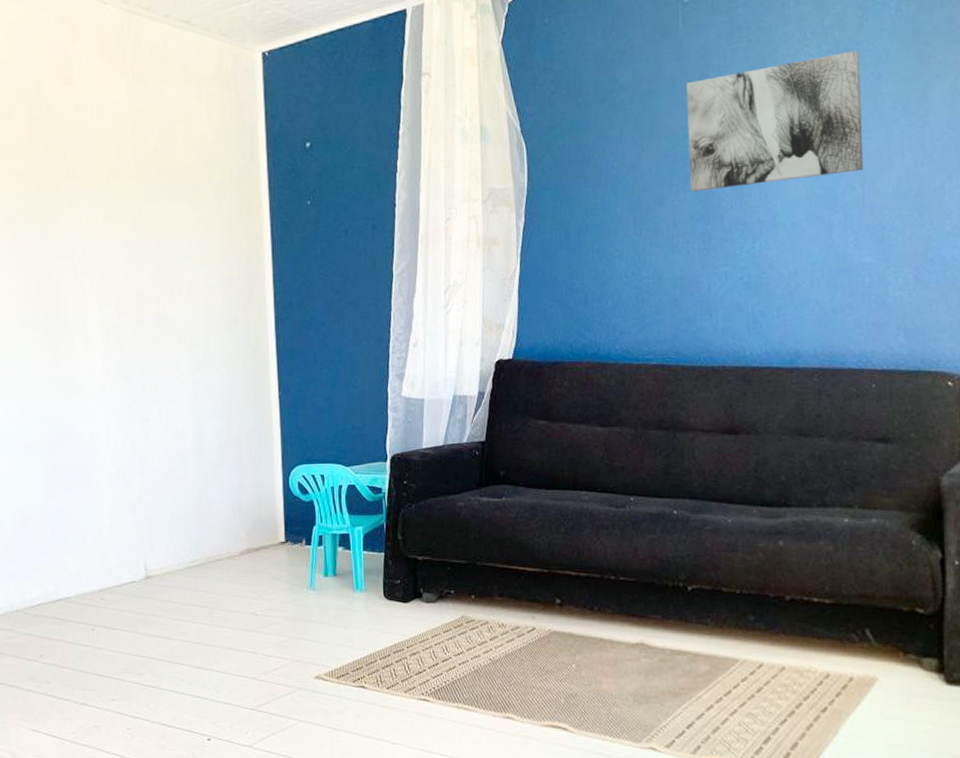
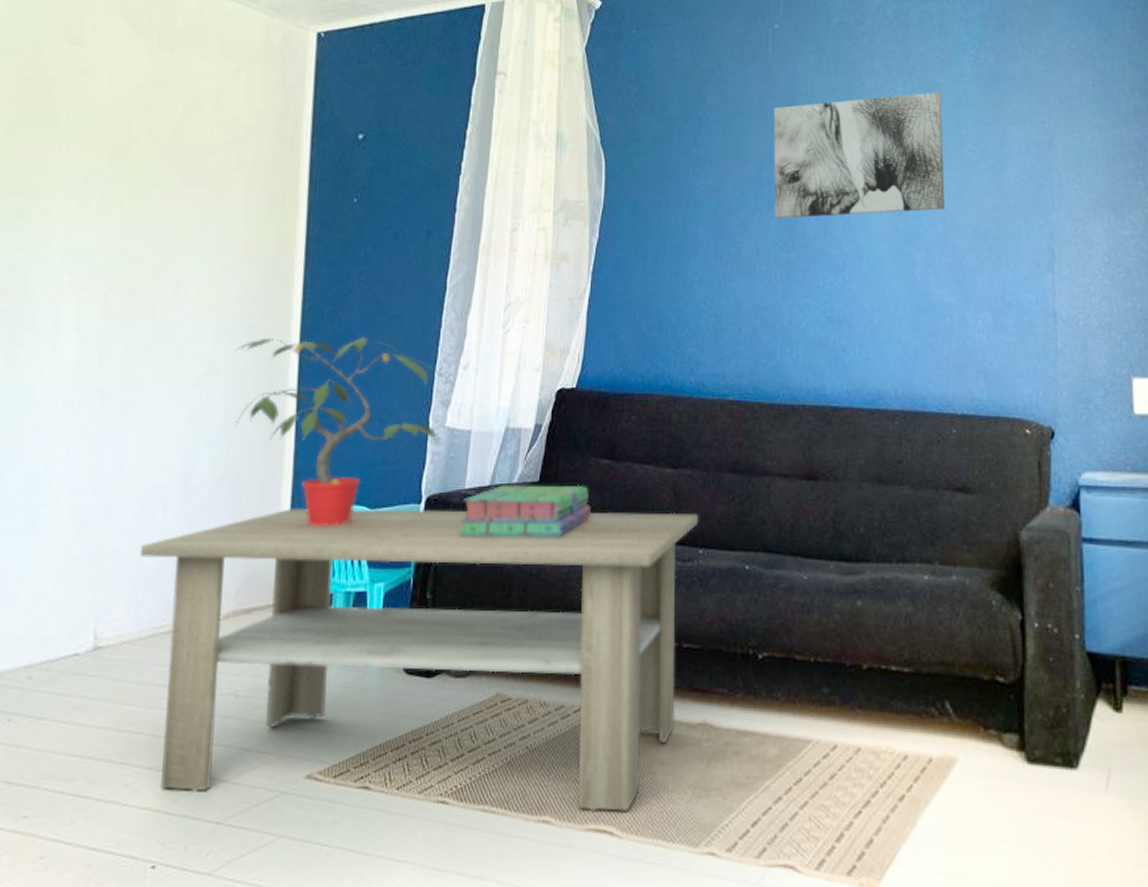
coffee table: none [171,465,628,712] -> present [140,508,698,812]
potted plant: none [225,322,408,482] -> present [234,336,455,527]
stack of books: none [419,443,532,489] -> present [458,485,591,538]

